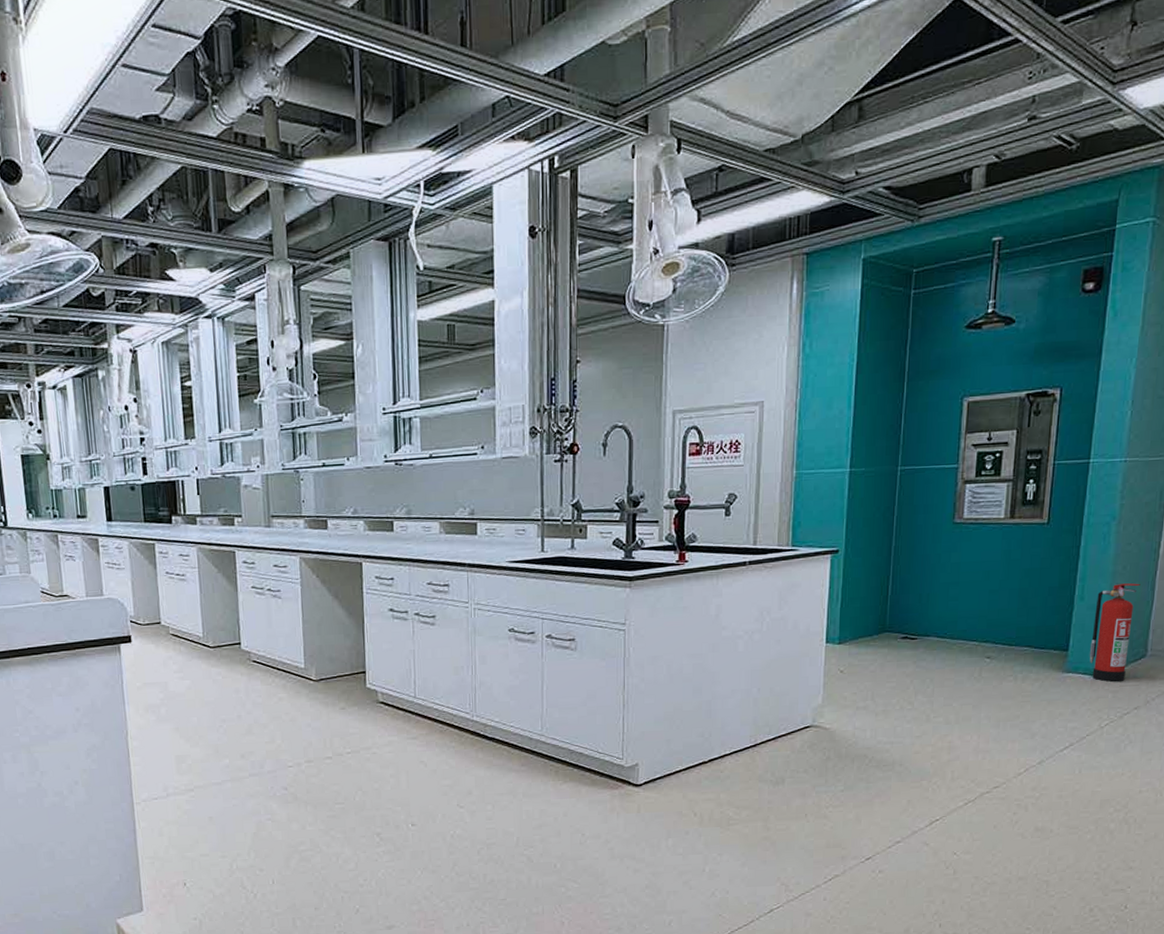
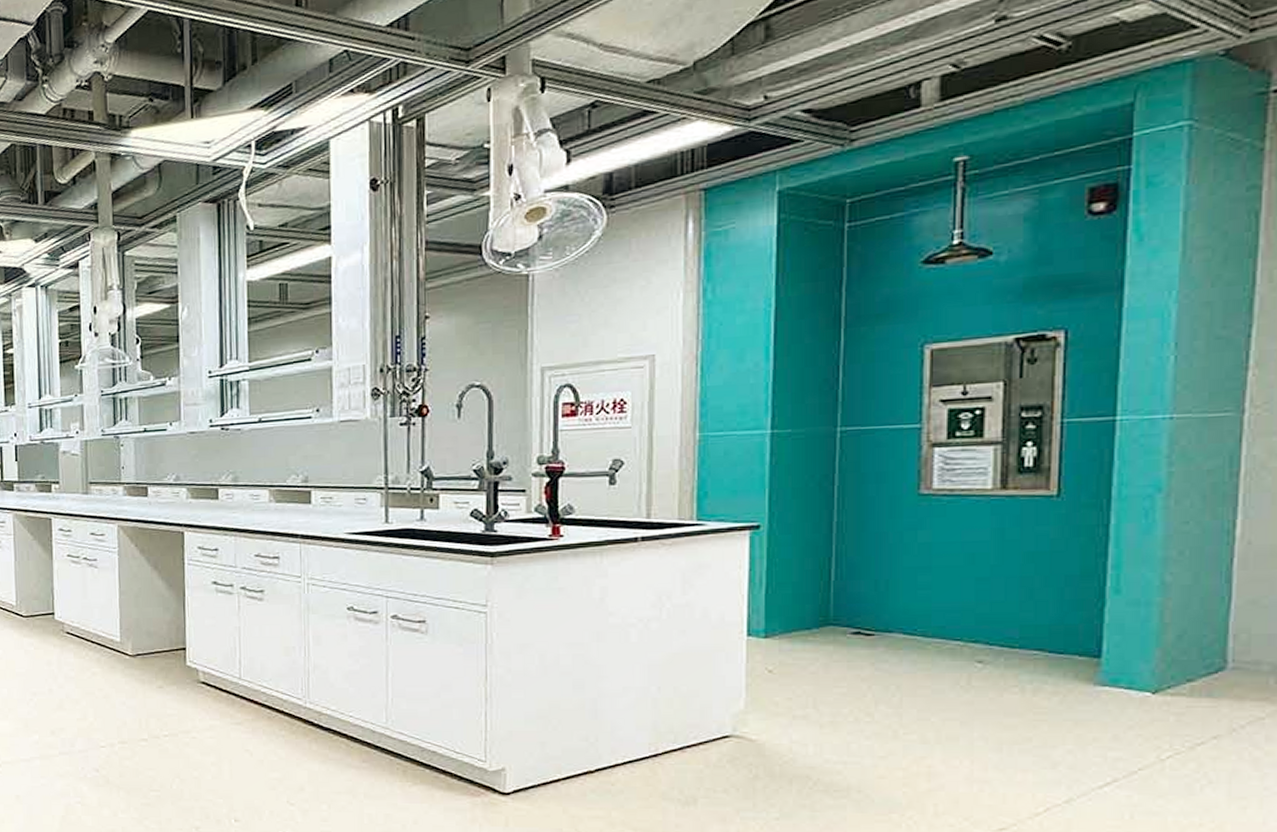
fire extinguisher: present [1089,583,1141,683] -> none [1134,573,1208,702]

